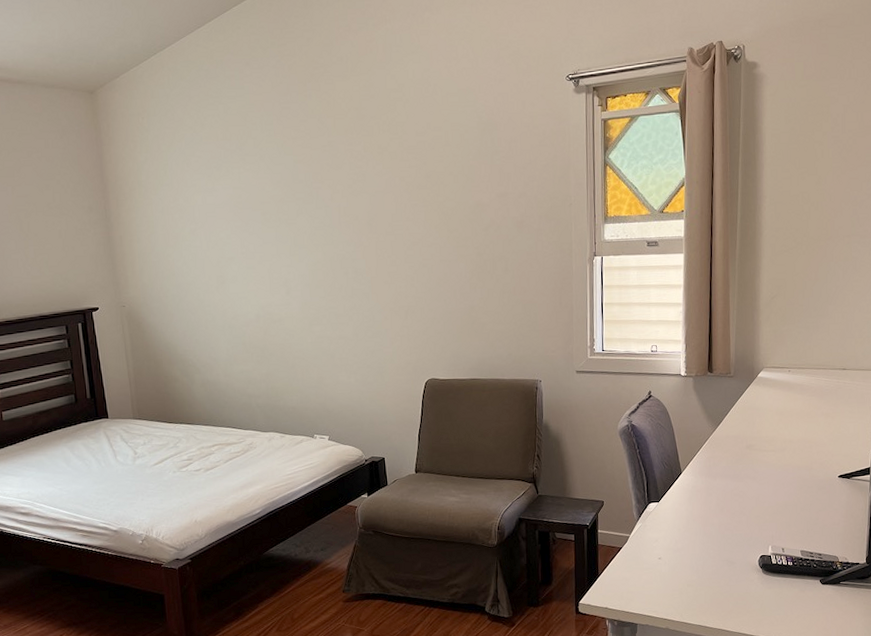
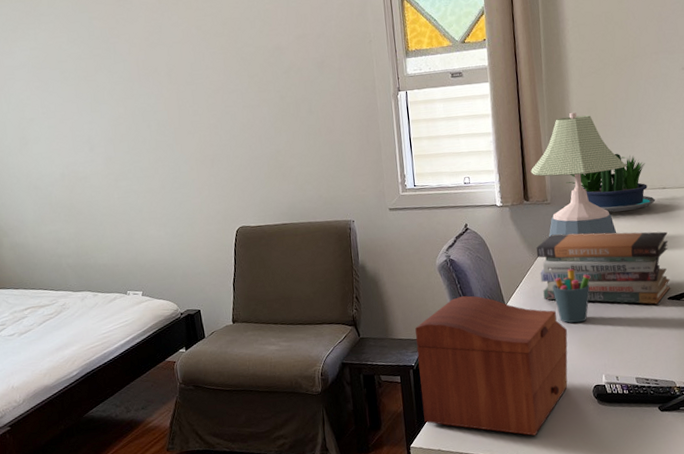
sewing box: none [592,461,740,600] -> present [415,295,568,436]
book stack: none [715,406,844,481] -> present [536,231,671,304]
desk lamp: none [716,289,811,411] -> present [530,112,627,237]
pen holder: none [727,440,766,495] -> present [549,268,591,323]
potted plant: none [745,332,835,389] -> present [560,153,656,213]

